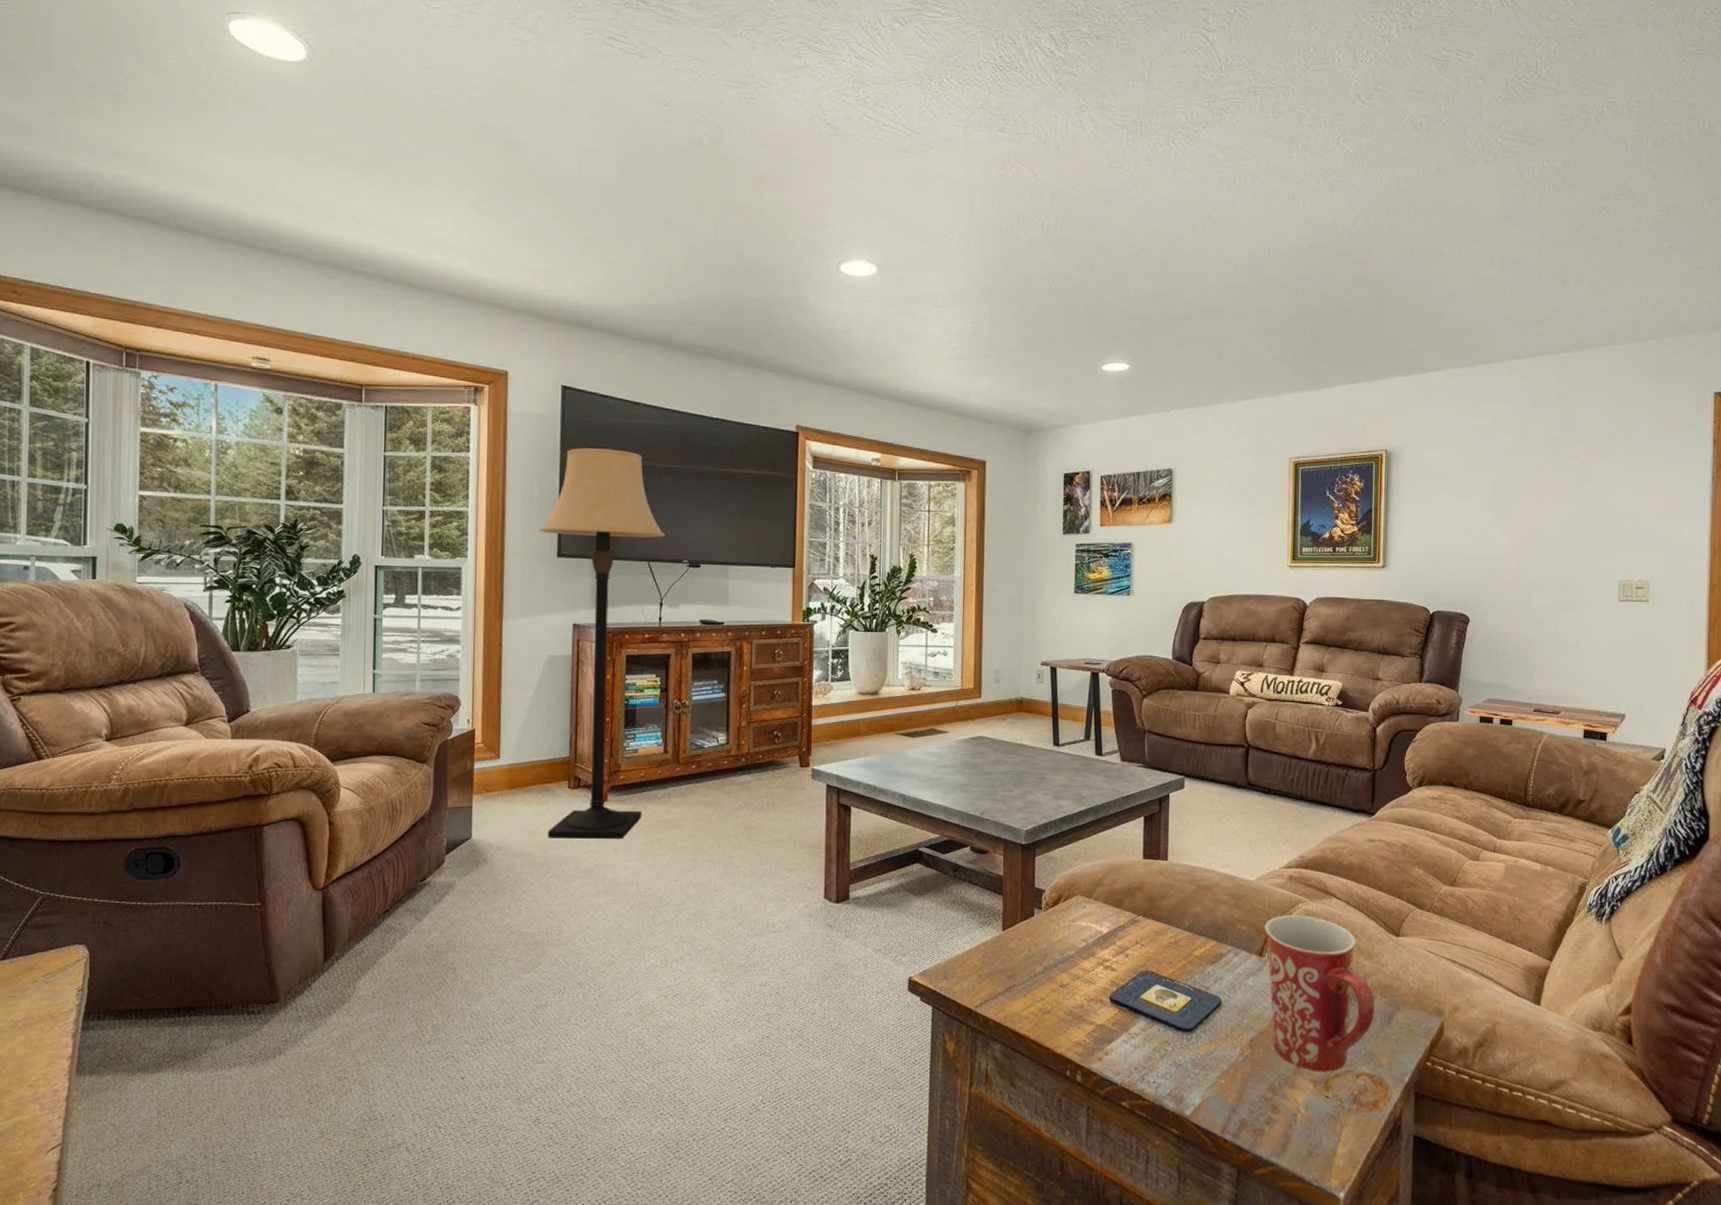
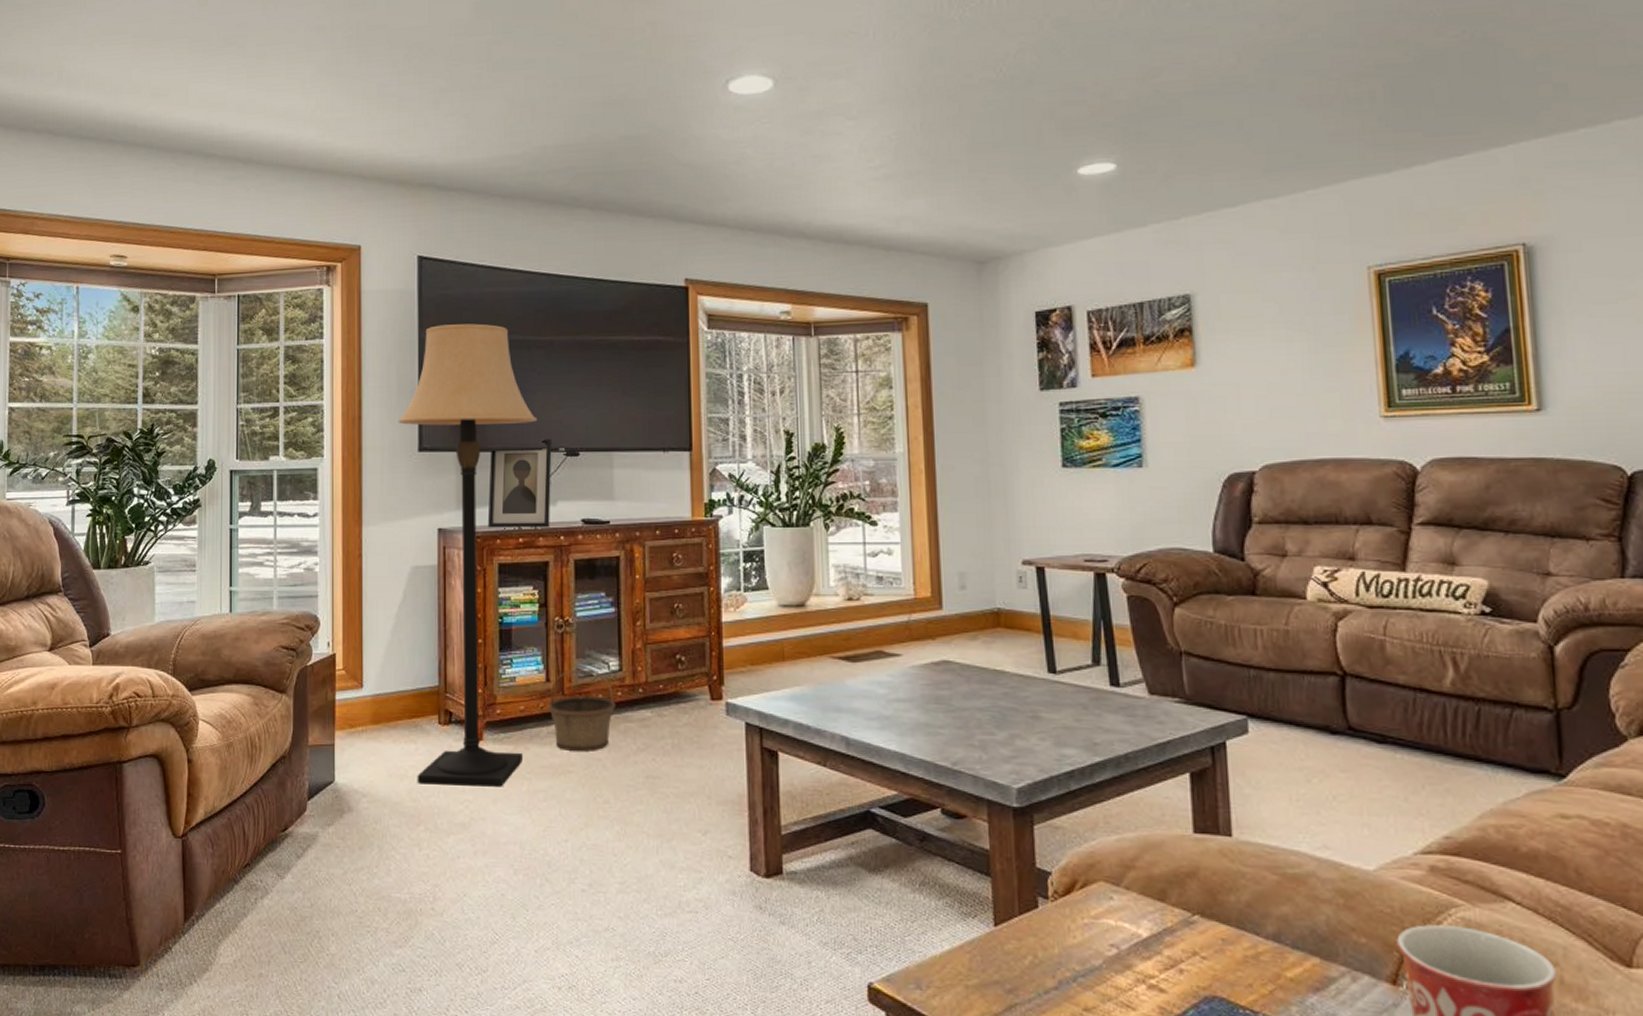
picture frame: none [618,551,677,626] -> present [487,438,552,528]
basket: none [664,742,723,809] -> present [547,669,616,751]

